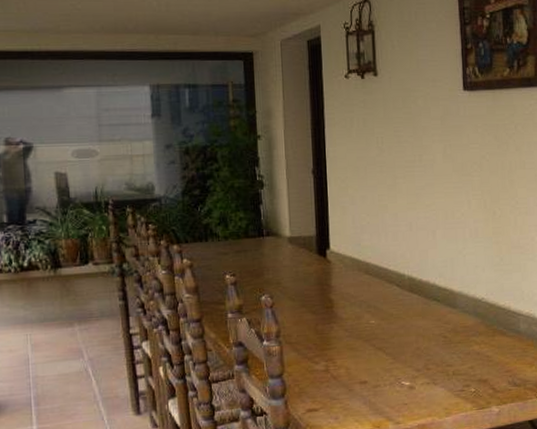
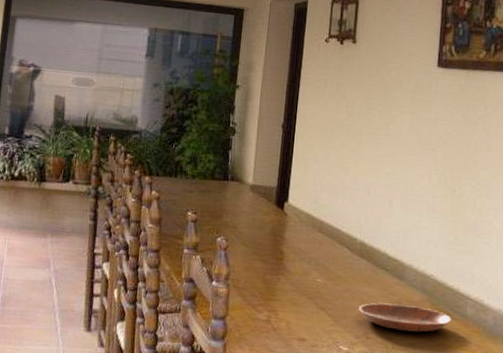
bowl: none [416,330,506,357] -> present [359,303,452,333]

